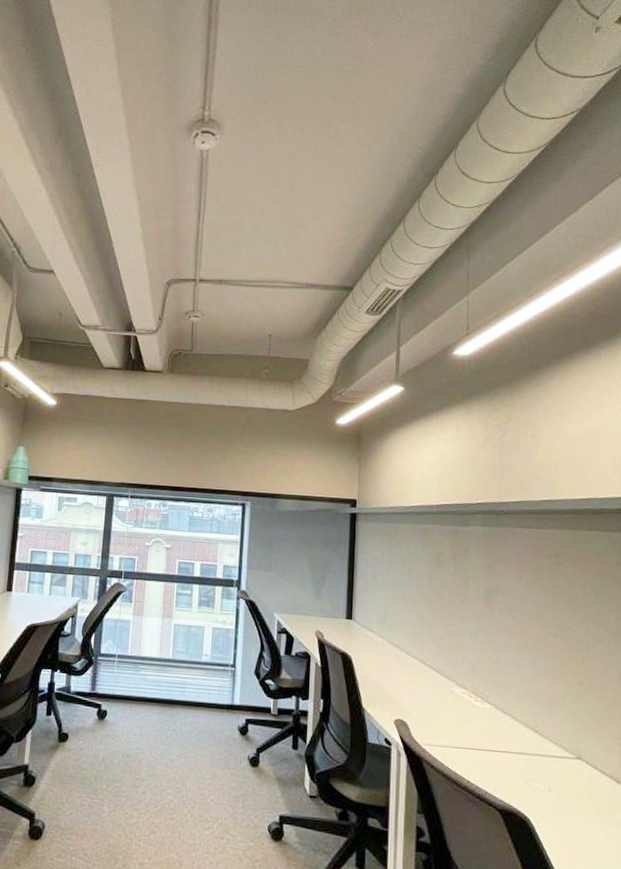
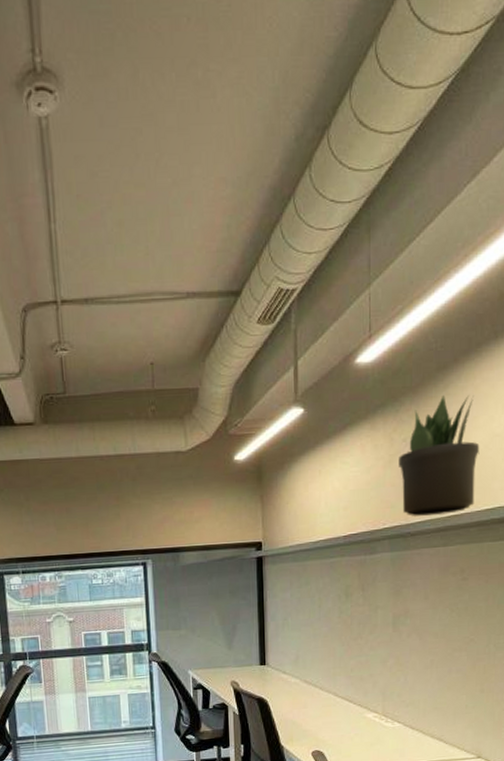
planter: none [492,391,573,498] -> present [398,395,480,516]

